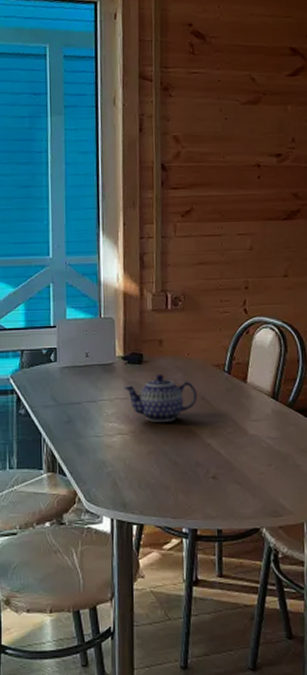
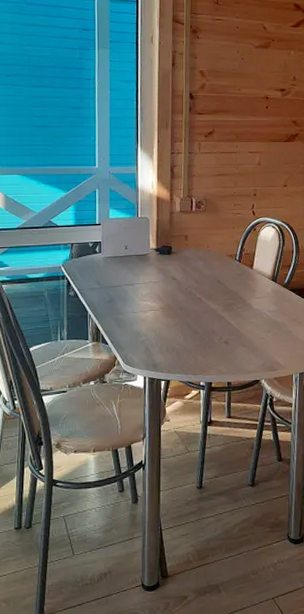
teapot: present [124,373,198,422] -> none [156,262,215,300]

